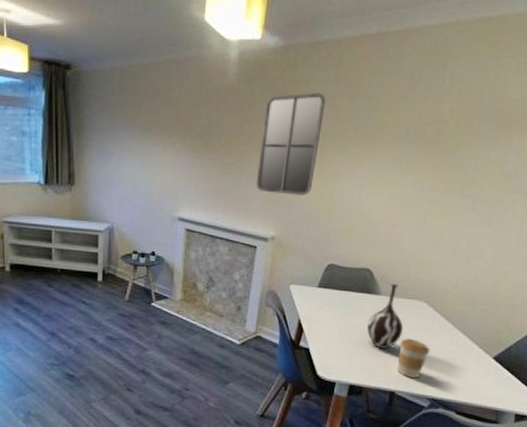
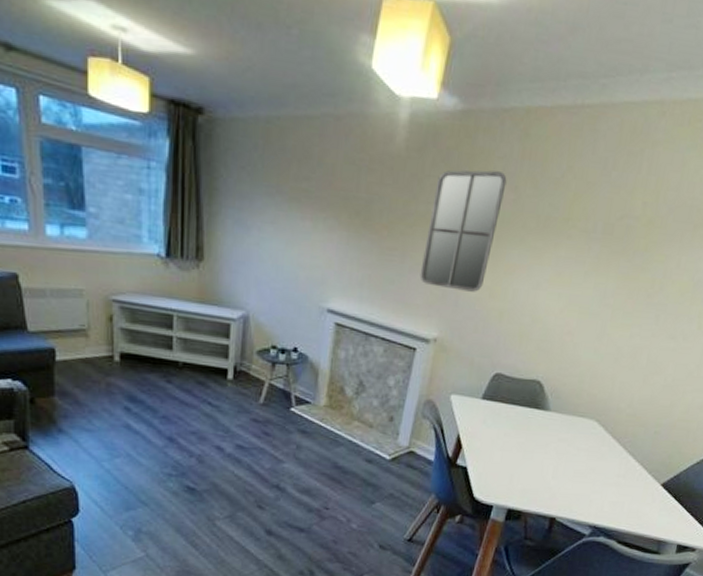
vase: present [367,284,404,349] -> none [531,399,571,471]
coffee cup: present [398,338,430,379] -> none [560,460,597,504]

